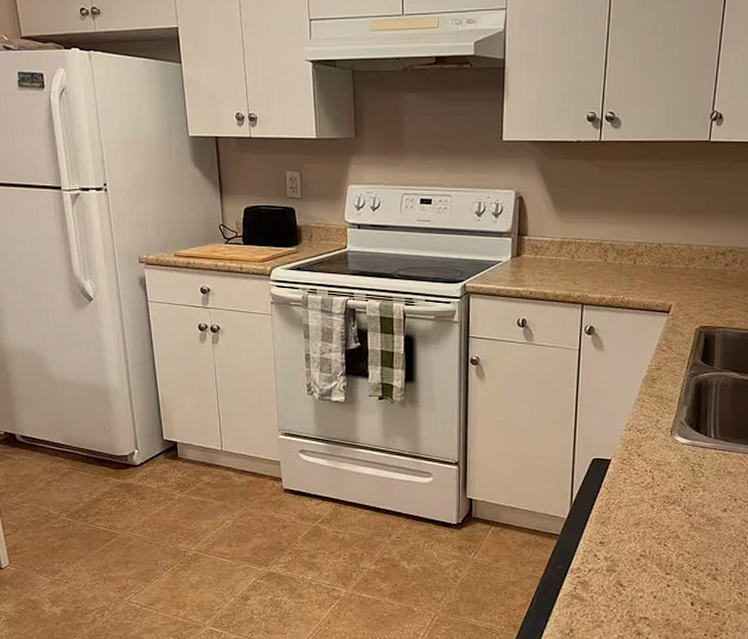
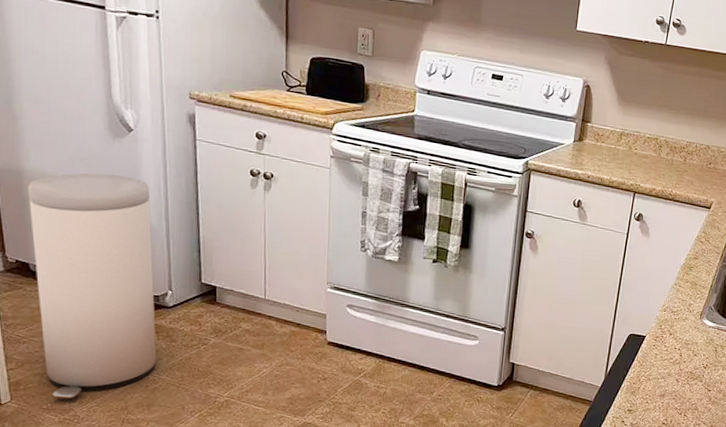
pedal bin: none [9,343,130,561] -> present [28,173,157,400]

